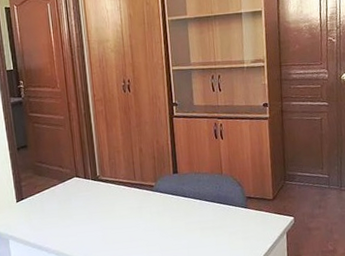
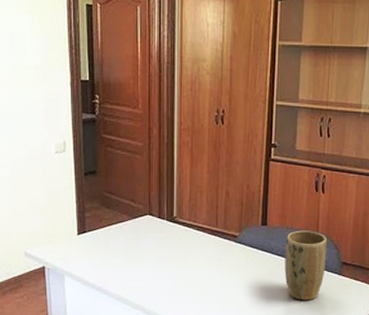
plant pot: none [195,173,233,235] -> present [284,230,328,301]

